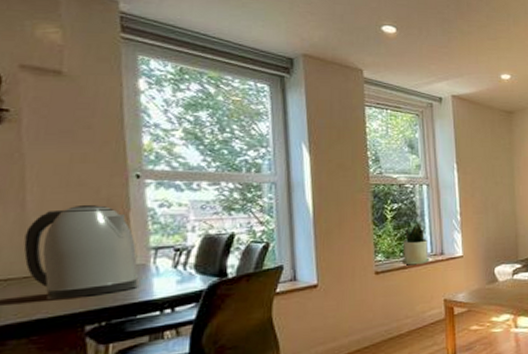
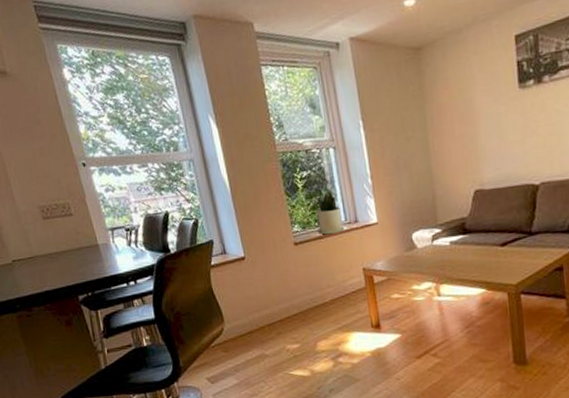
kettle: present [24,204,139,301] -> none [20,193,106,276]

